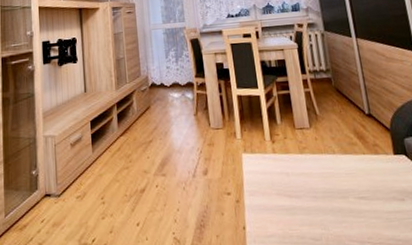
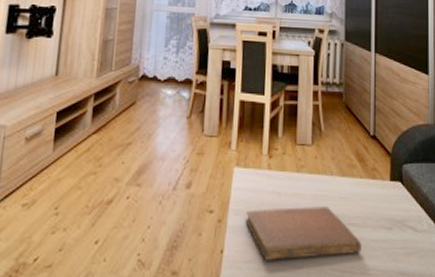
notebook: none [260,183,377,235] -> present [245,206,361,261]

